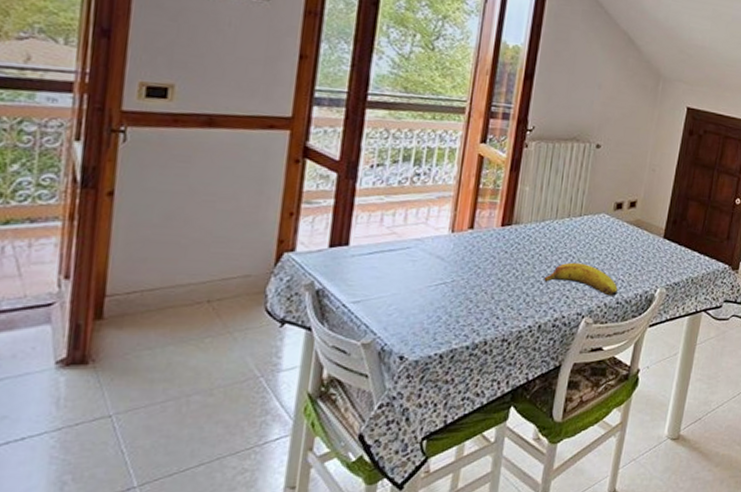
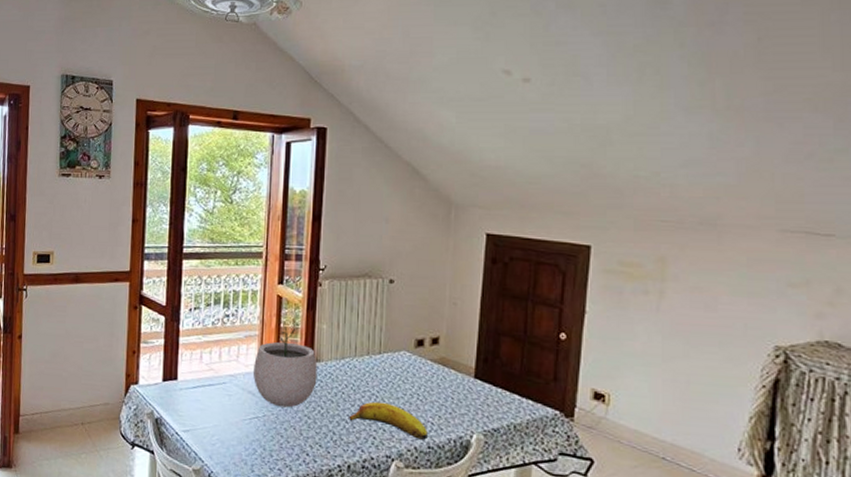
plant pot: none [443,188,516,272] -> present [252,326,318,408]

